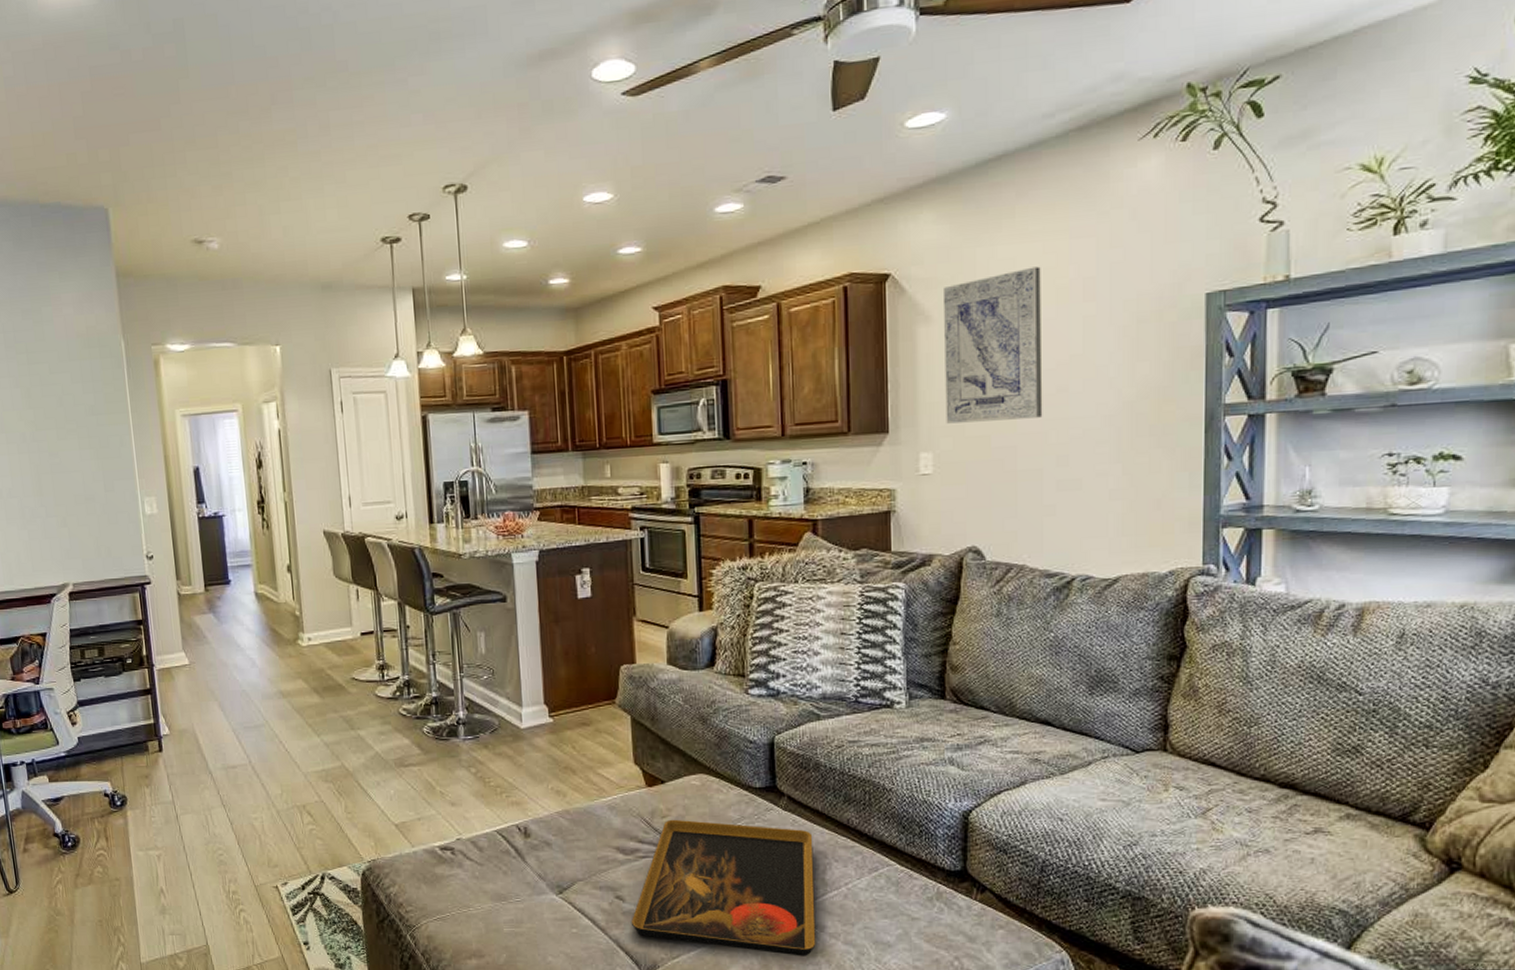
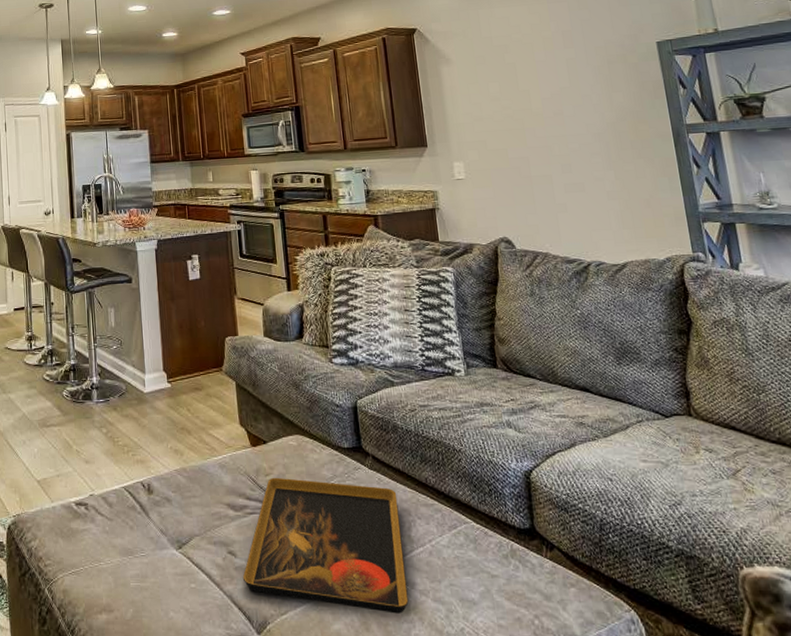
wall art: present [944,266,1043,424] -> none [458,23,546,140]

